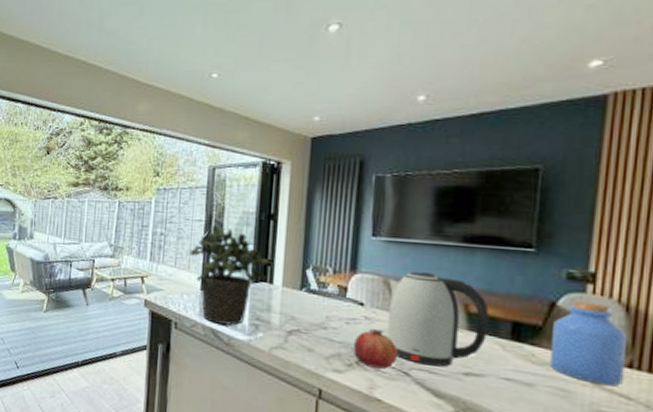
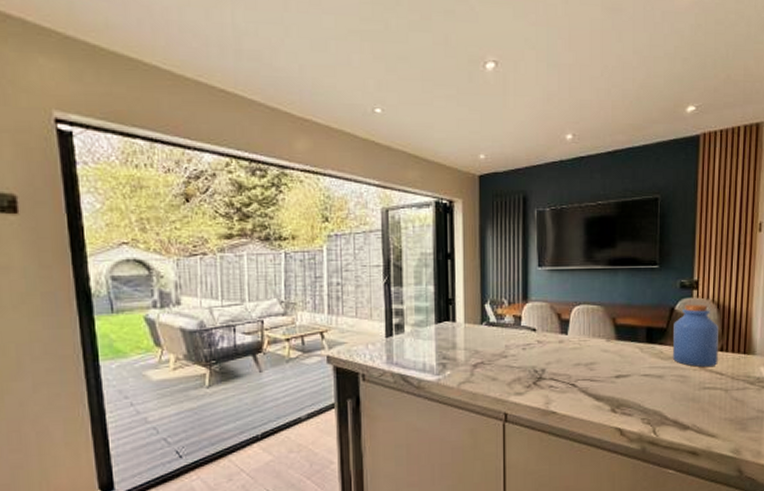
potted plant: present [189,225,271,326] -> none [370,269,451,369]
fruit: present [354,329,399,369] -> none [531,351,567,385]
kettle: present [386,271,489,367] -> none [555,293,630,375]

